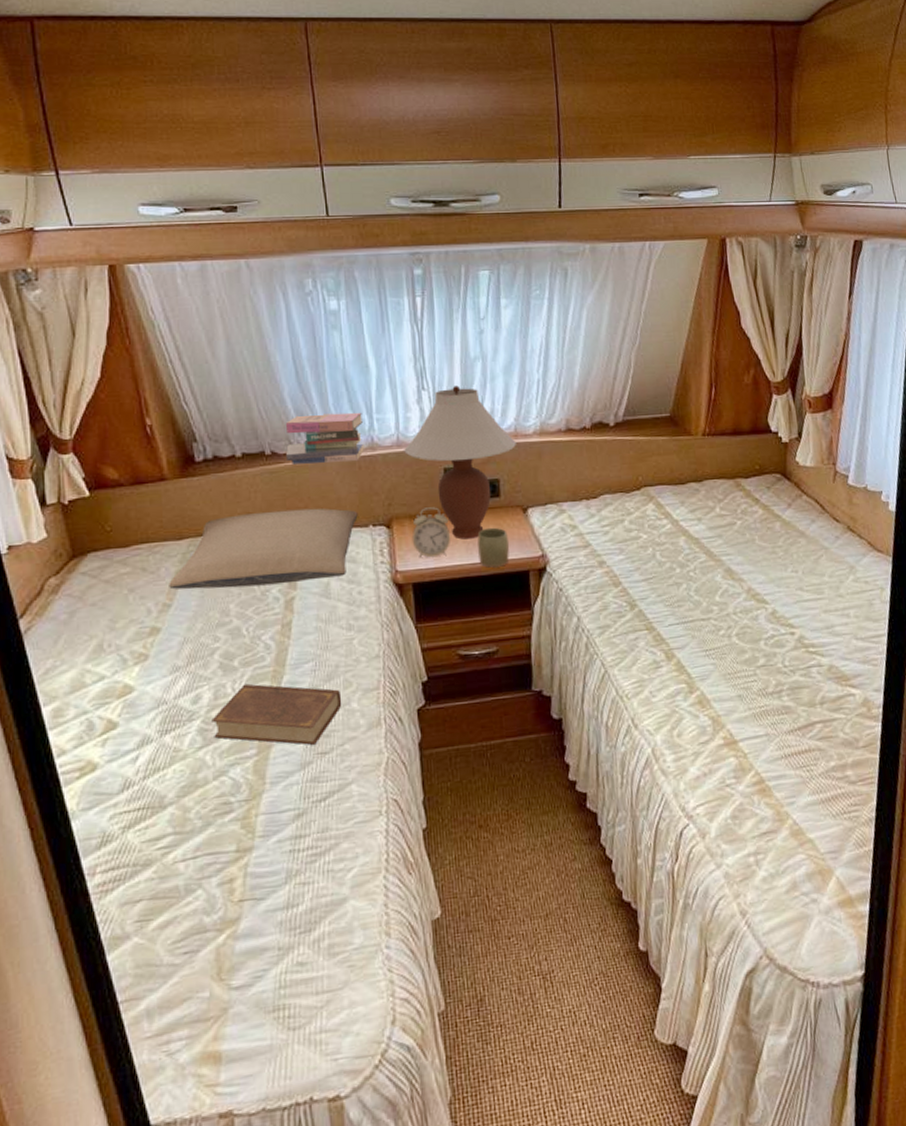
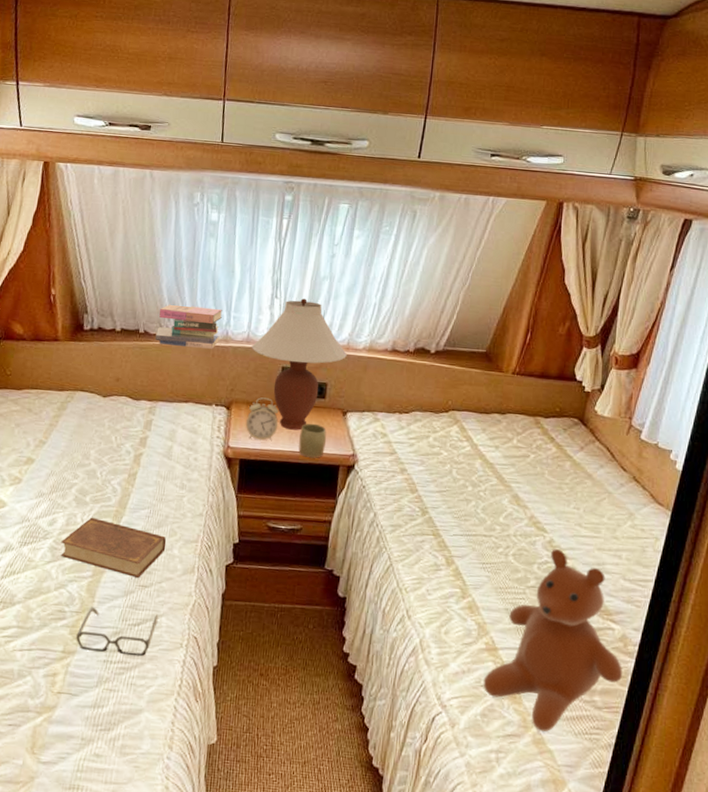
pillow: present [169,508,358,590] -> none [46,378,205,443]
sunglasses: none [250,782,347,844] -> present [76,606,159,657]
teddy bear: none [727,619,872,821] -> present [483,549,623,732]

